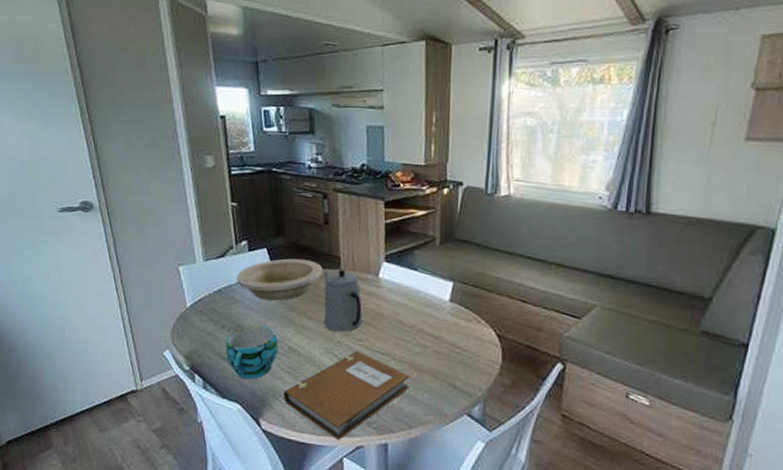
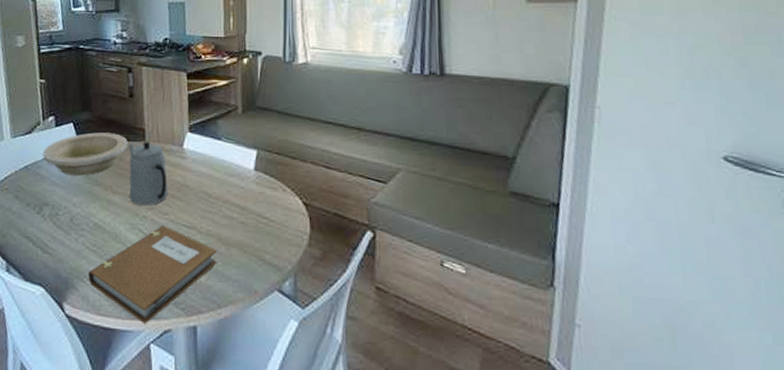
cup: present [225,325,278,380] -> none [30,202,84,260]

